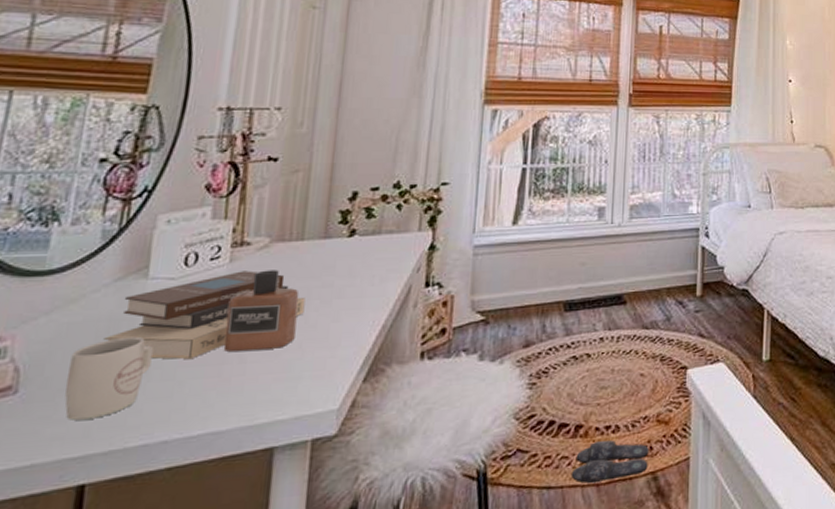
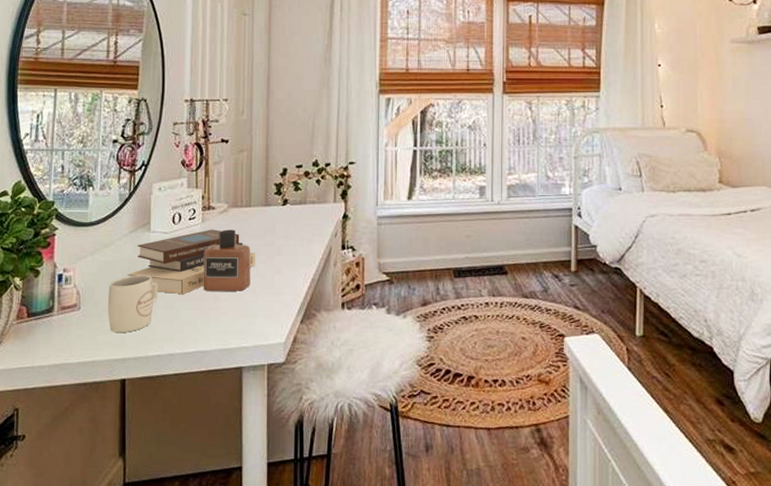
slippers: present [572,440,649,483] -> none [467,391,532,426]

